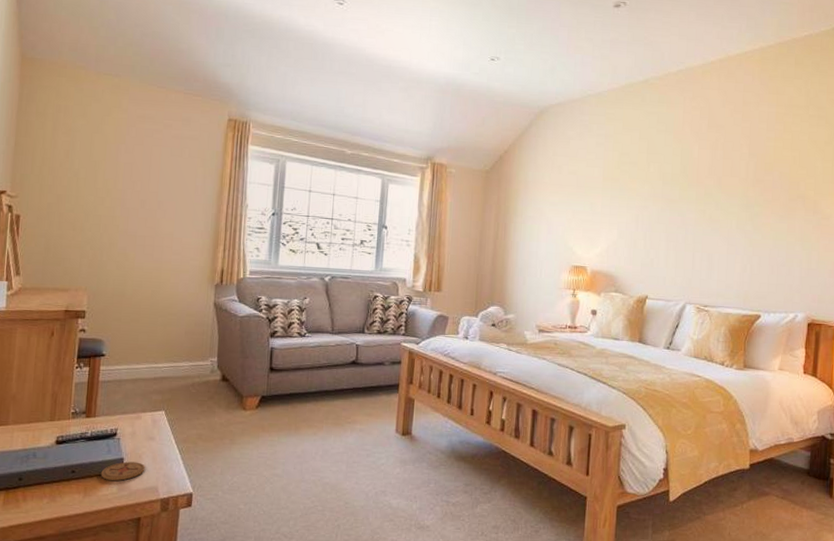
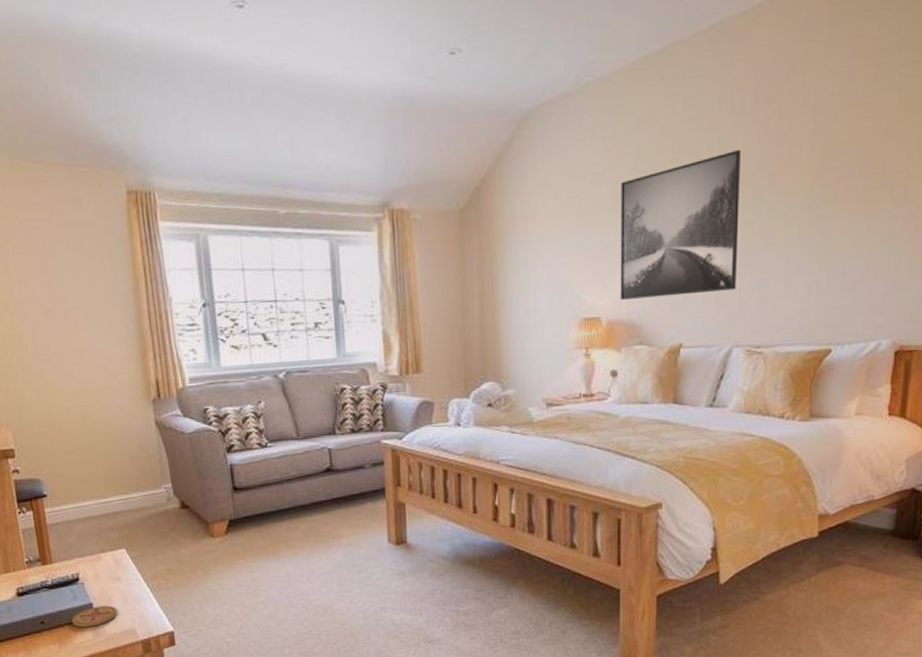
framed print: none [603,157,698,260] -> present [620,149,742,300]

